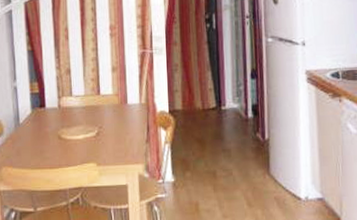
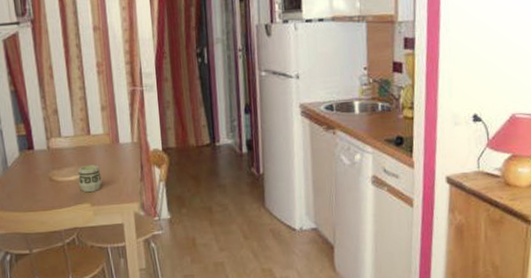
cup: none [86,124,109,151] -> present [78,164,102,192]

